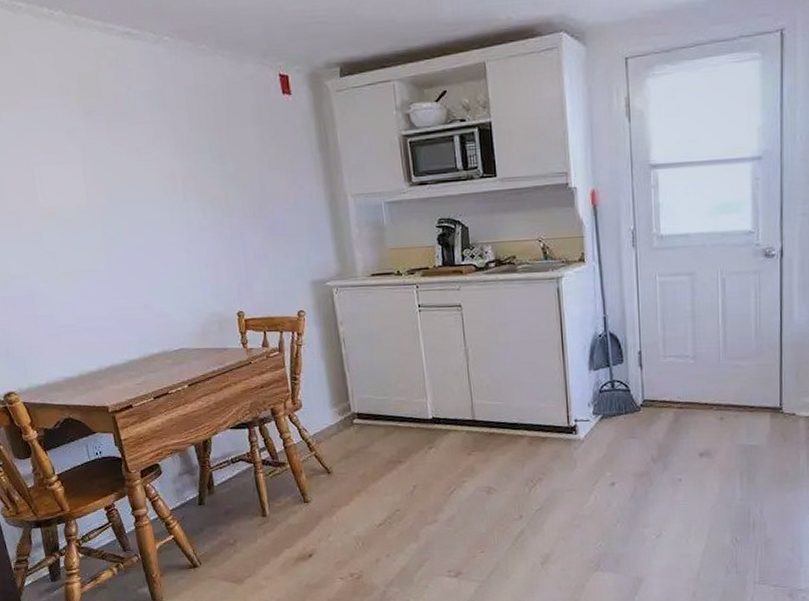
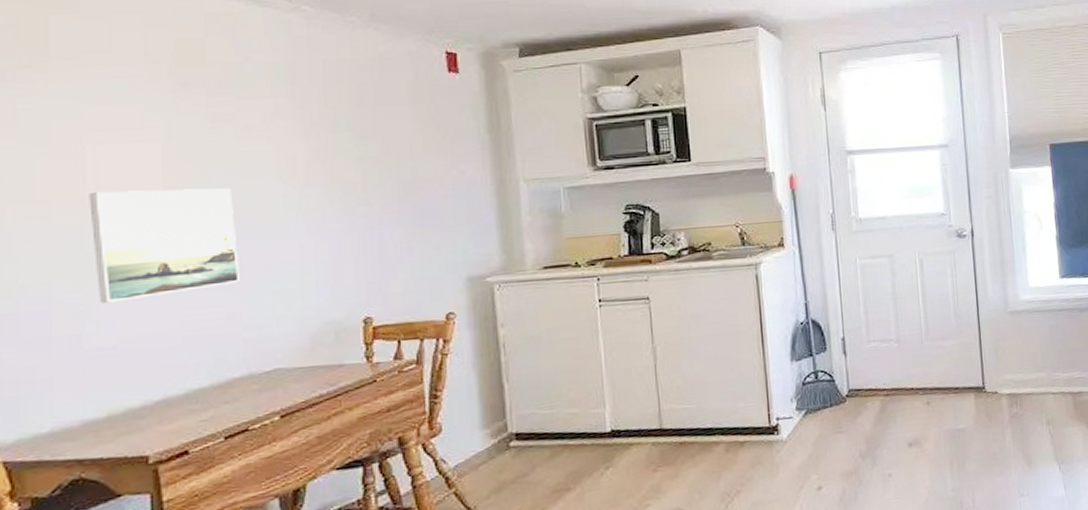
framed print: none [41,201,148,292] -> present [89,188,239,303]

